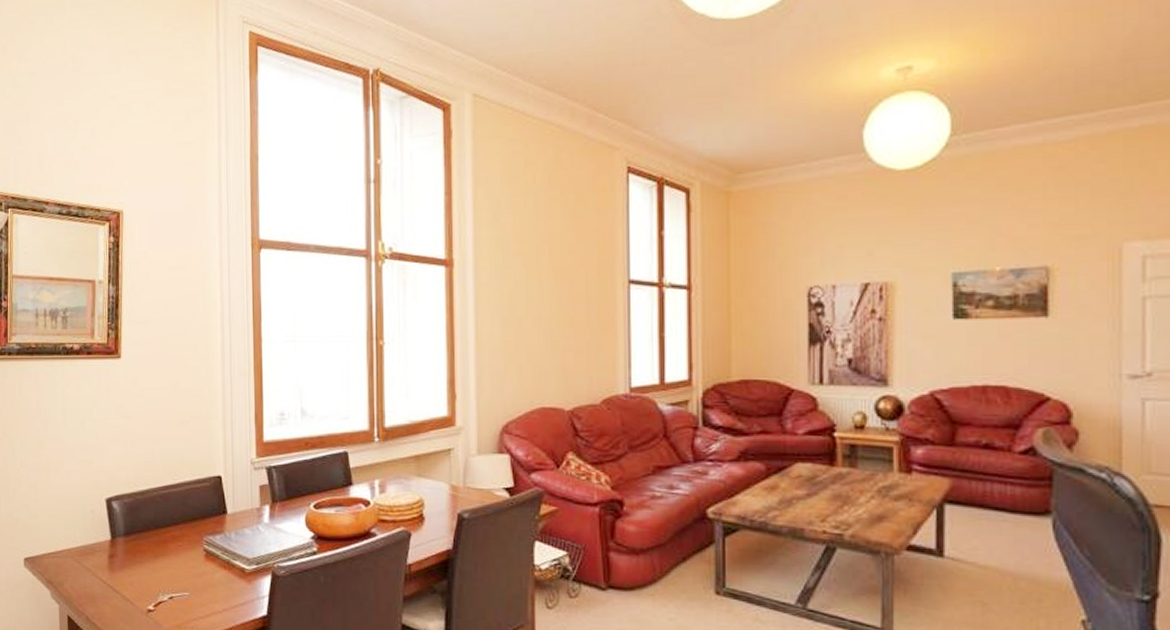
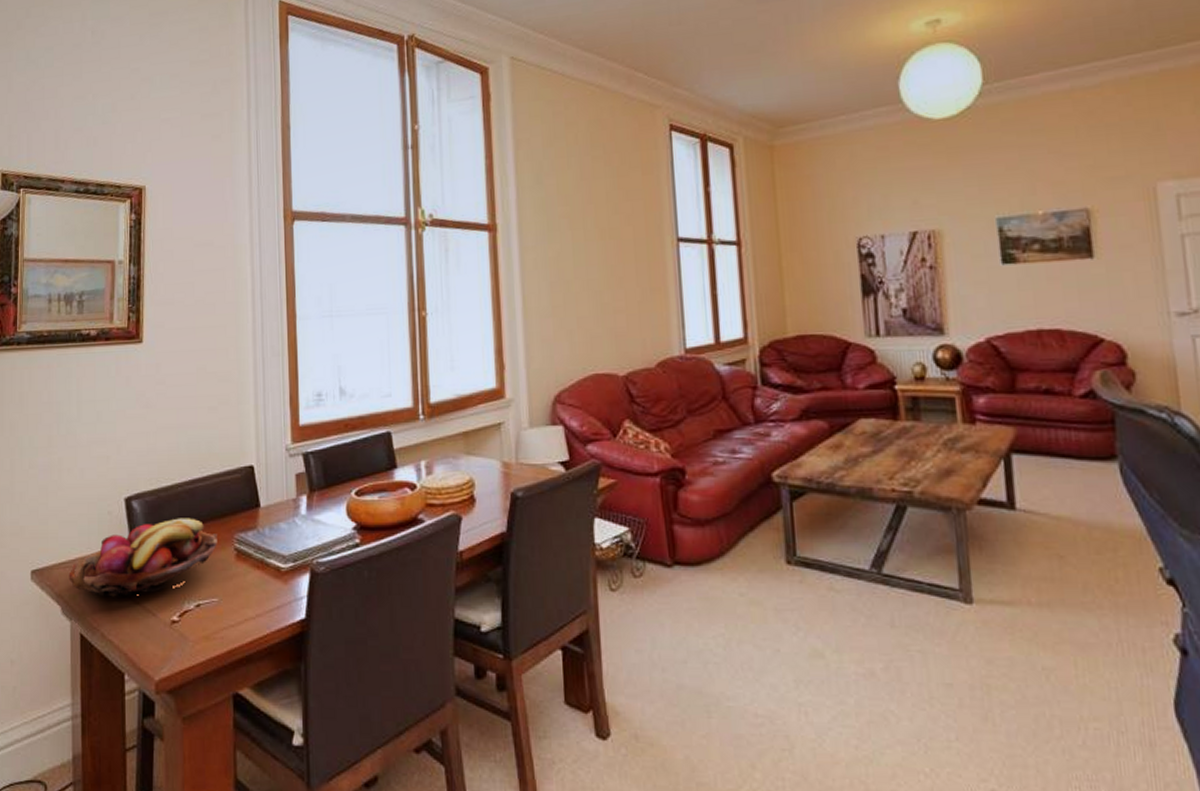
fruit basket: none [57,519,188,586] -> present [68,518,217,597]

